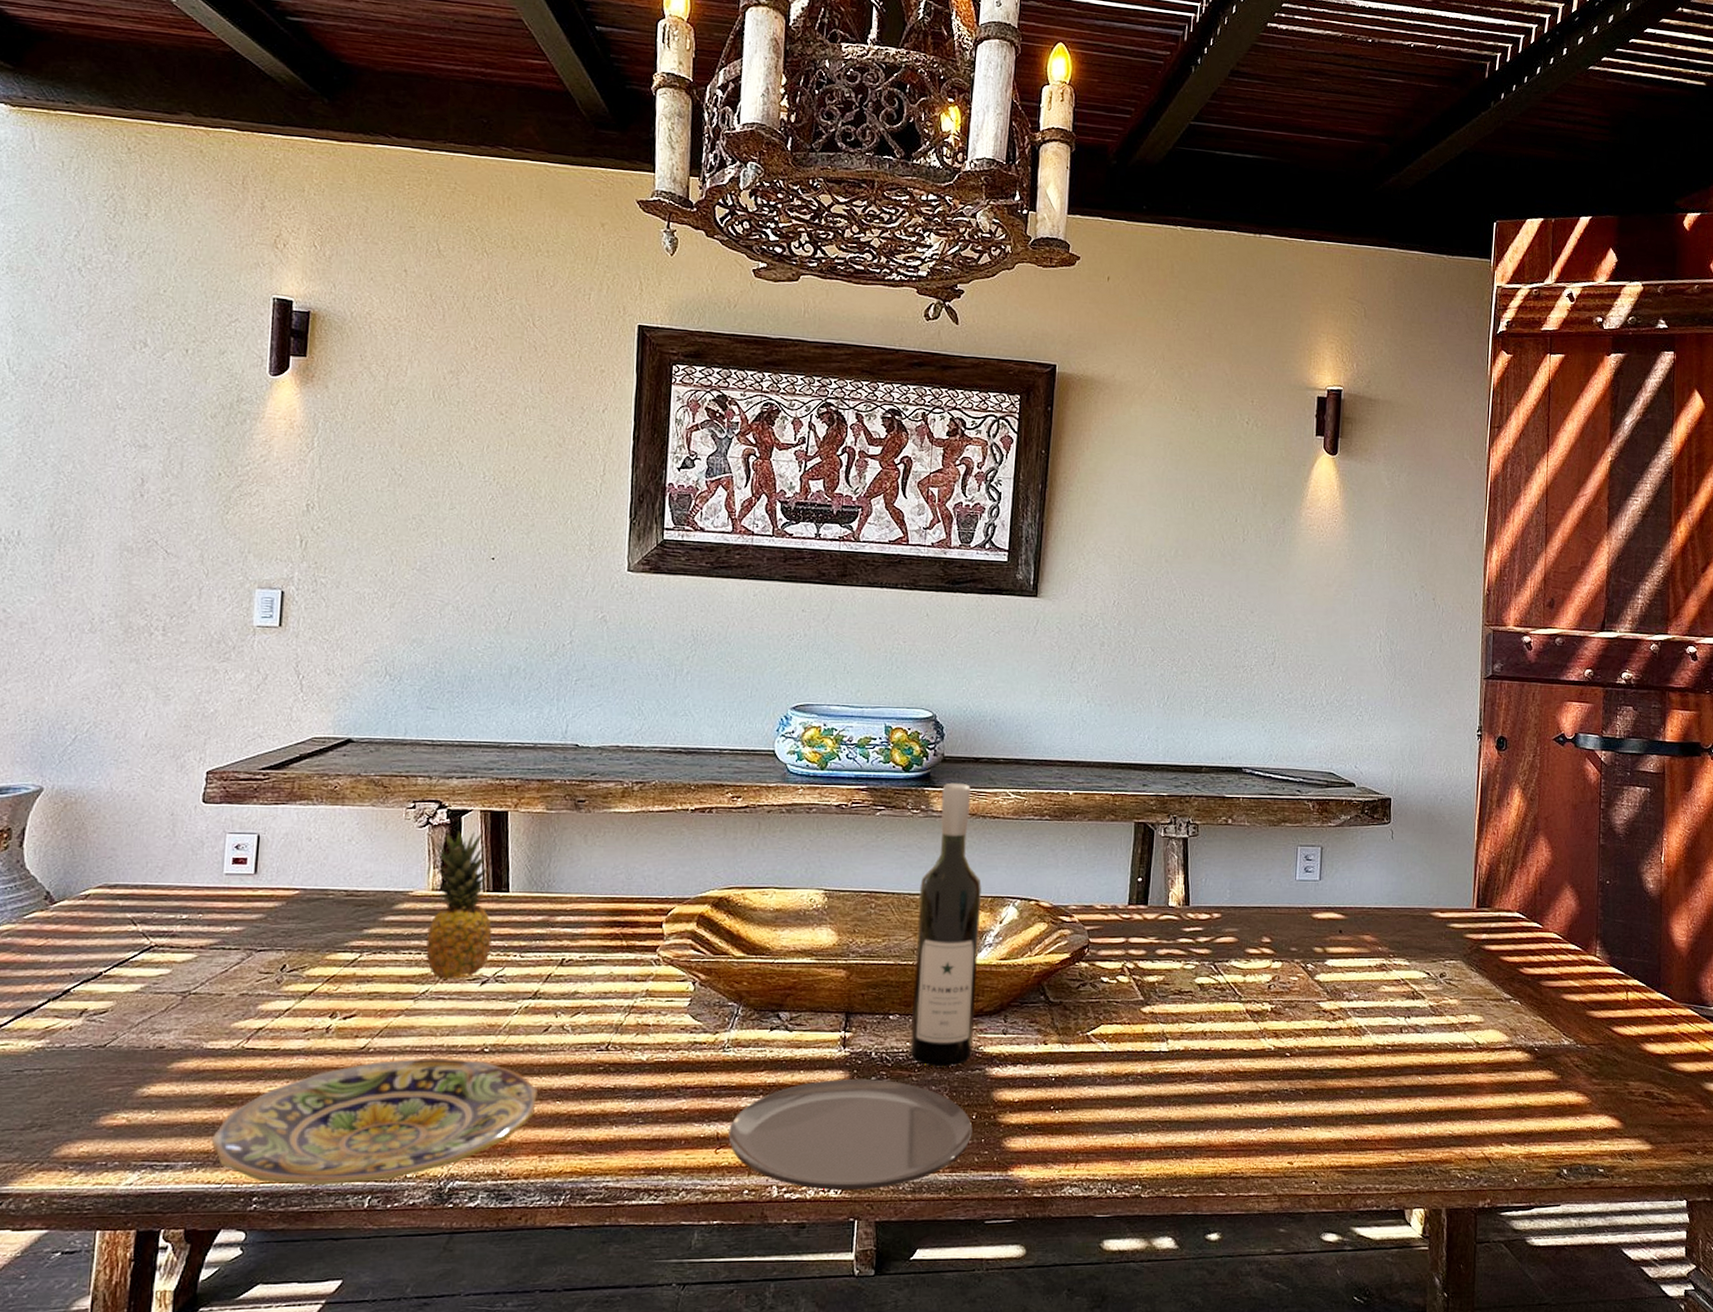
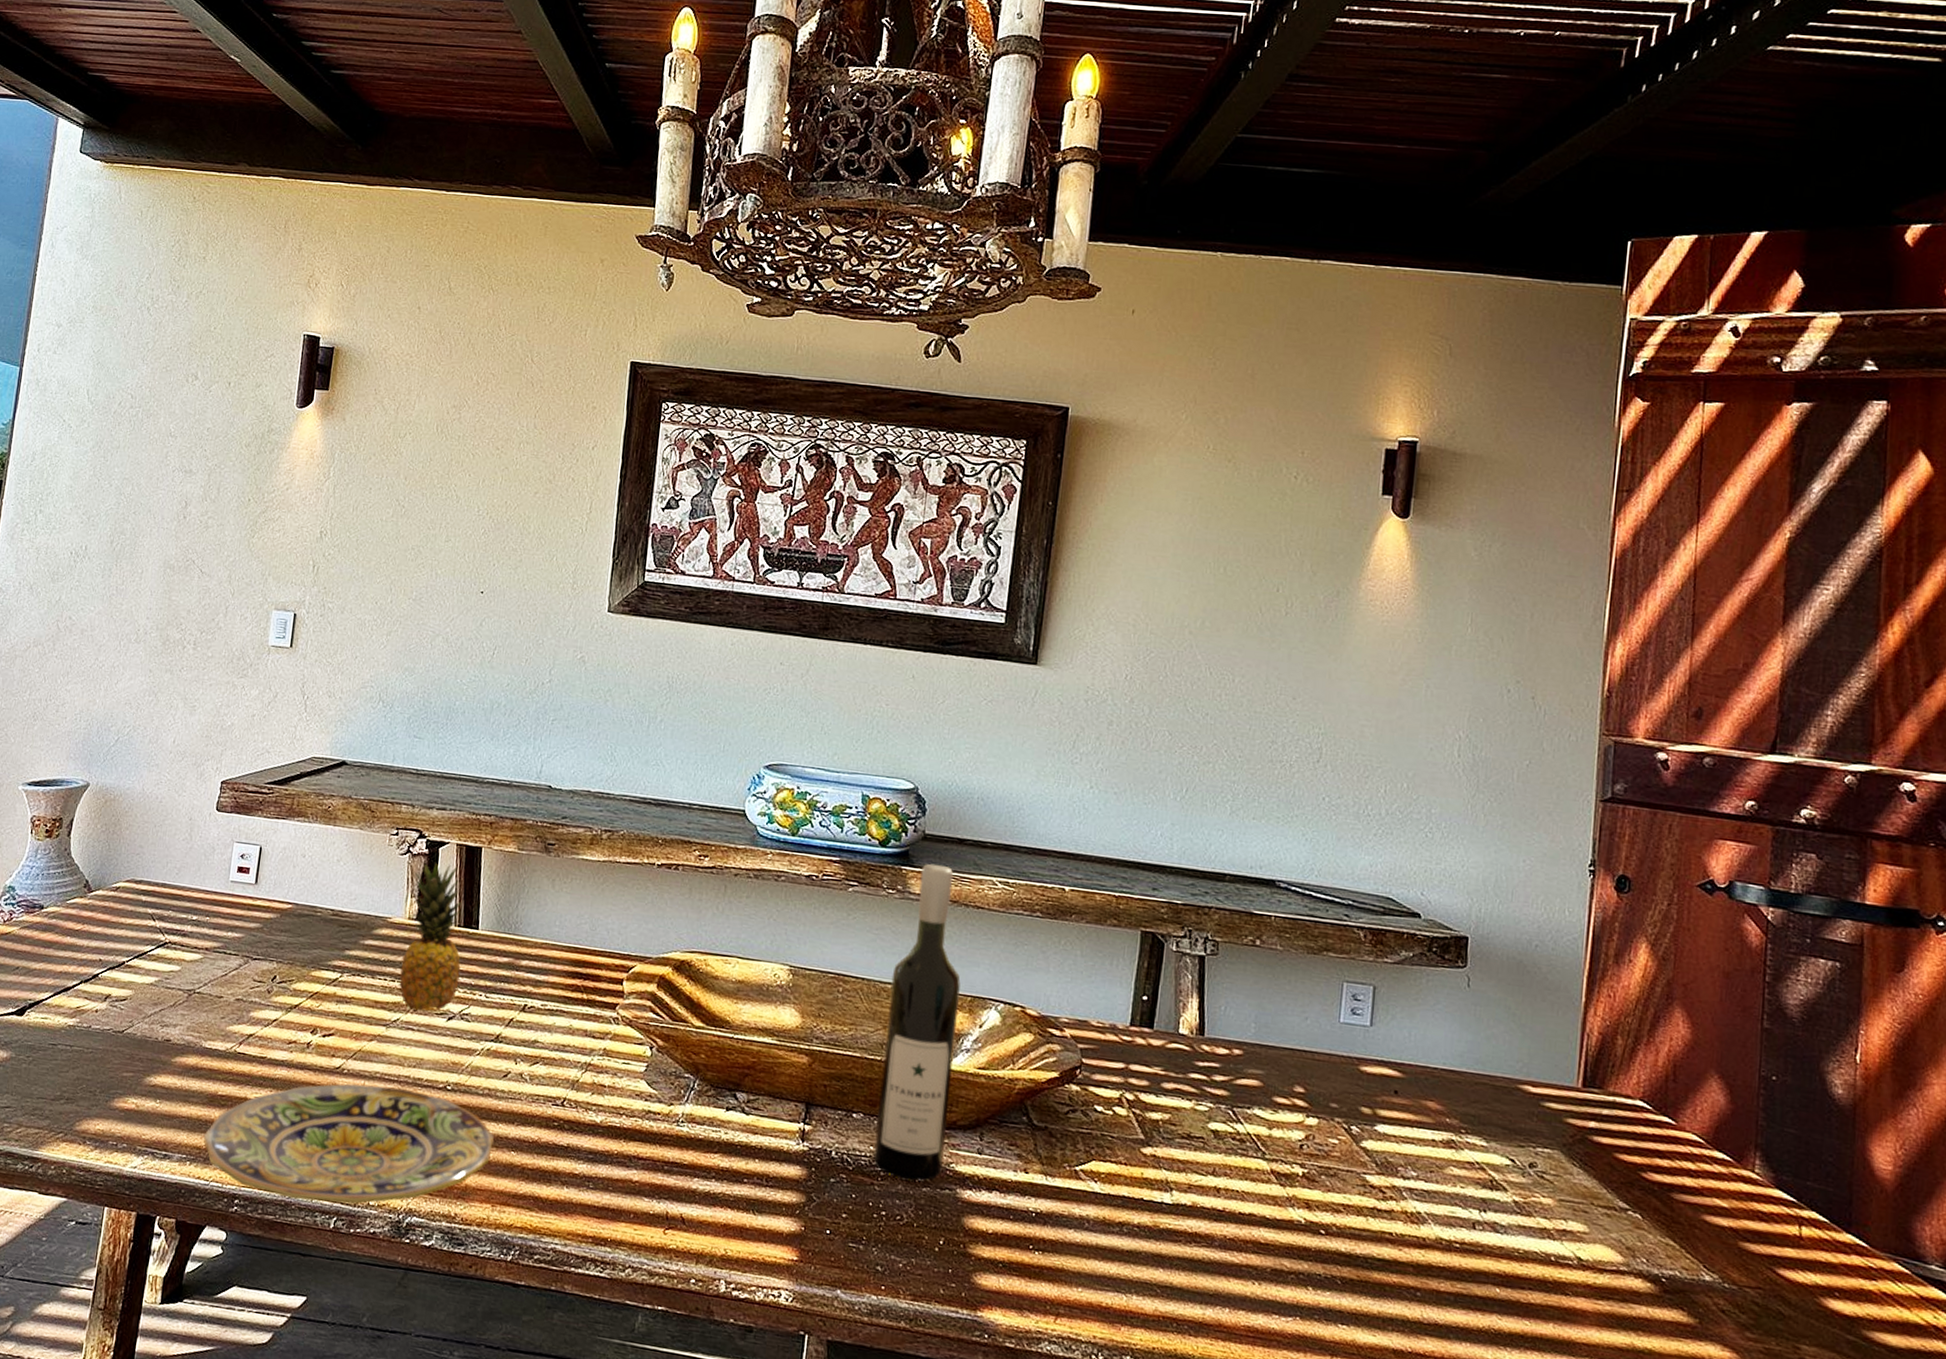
plate: present [728,1079,973,1191] -> none [678,1173,939,1304]

